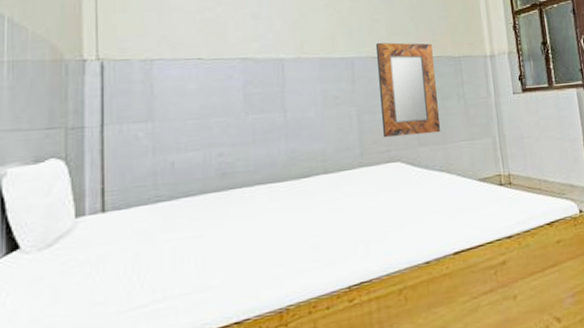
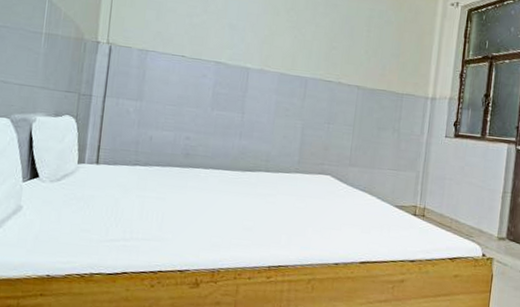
home mirror: present [375,42,441,138] -> none [320,68,380,158]

